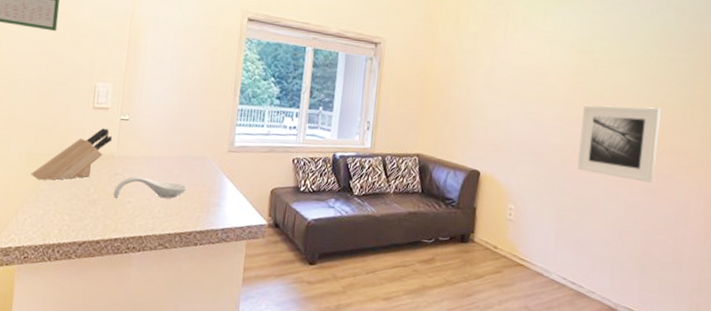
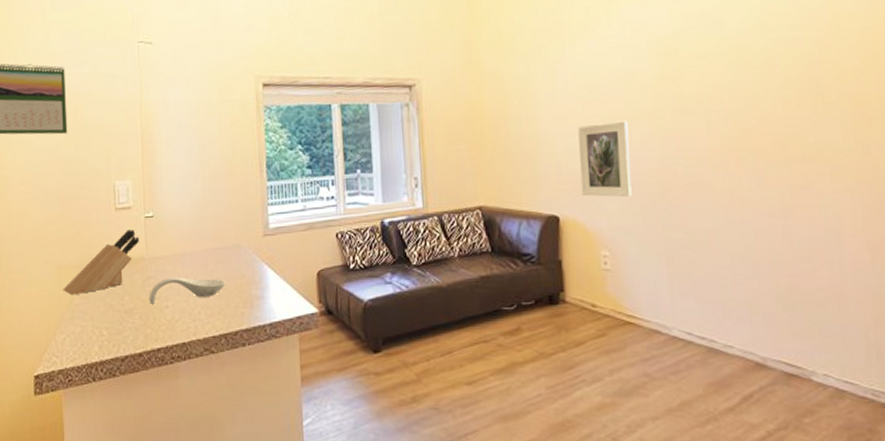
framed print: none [500,100,546,164] -> present [578,120,632,198]
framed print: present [576,104,661,183] -> none [677,104,787,200]

